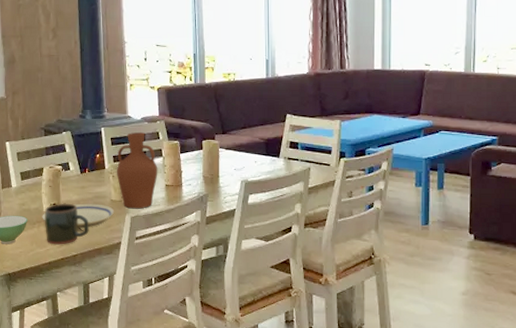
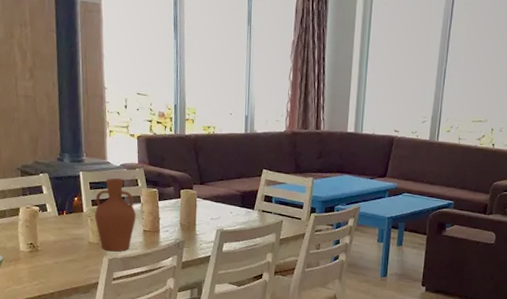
plate: present [42,203,115,229] -> none [18,244,92,268]
mug: present [45,204,89,244] -> none [21,243,66,282]

